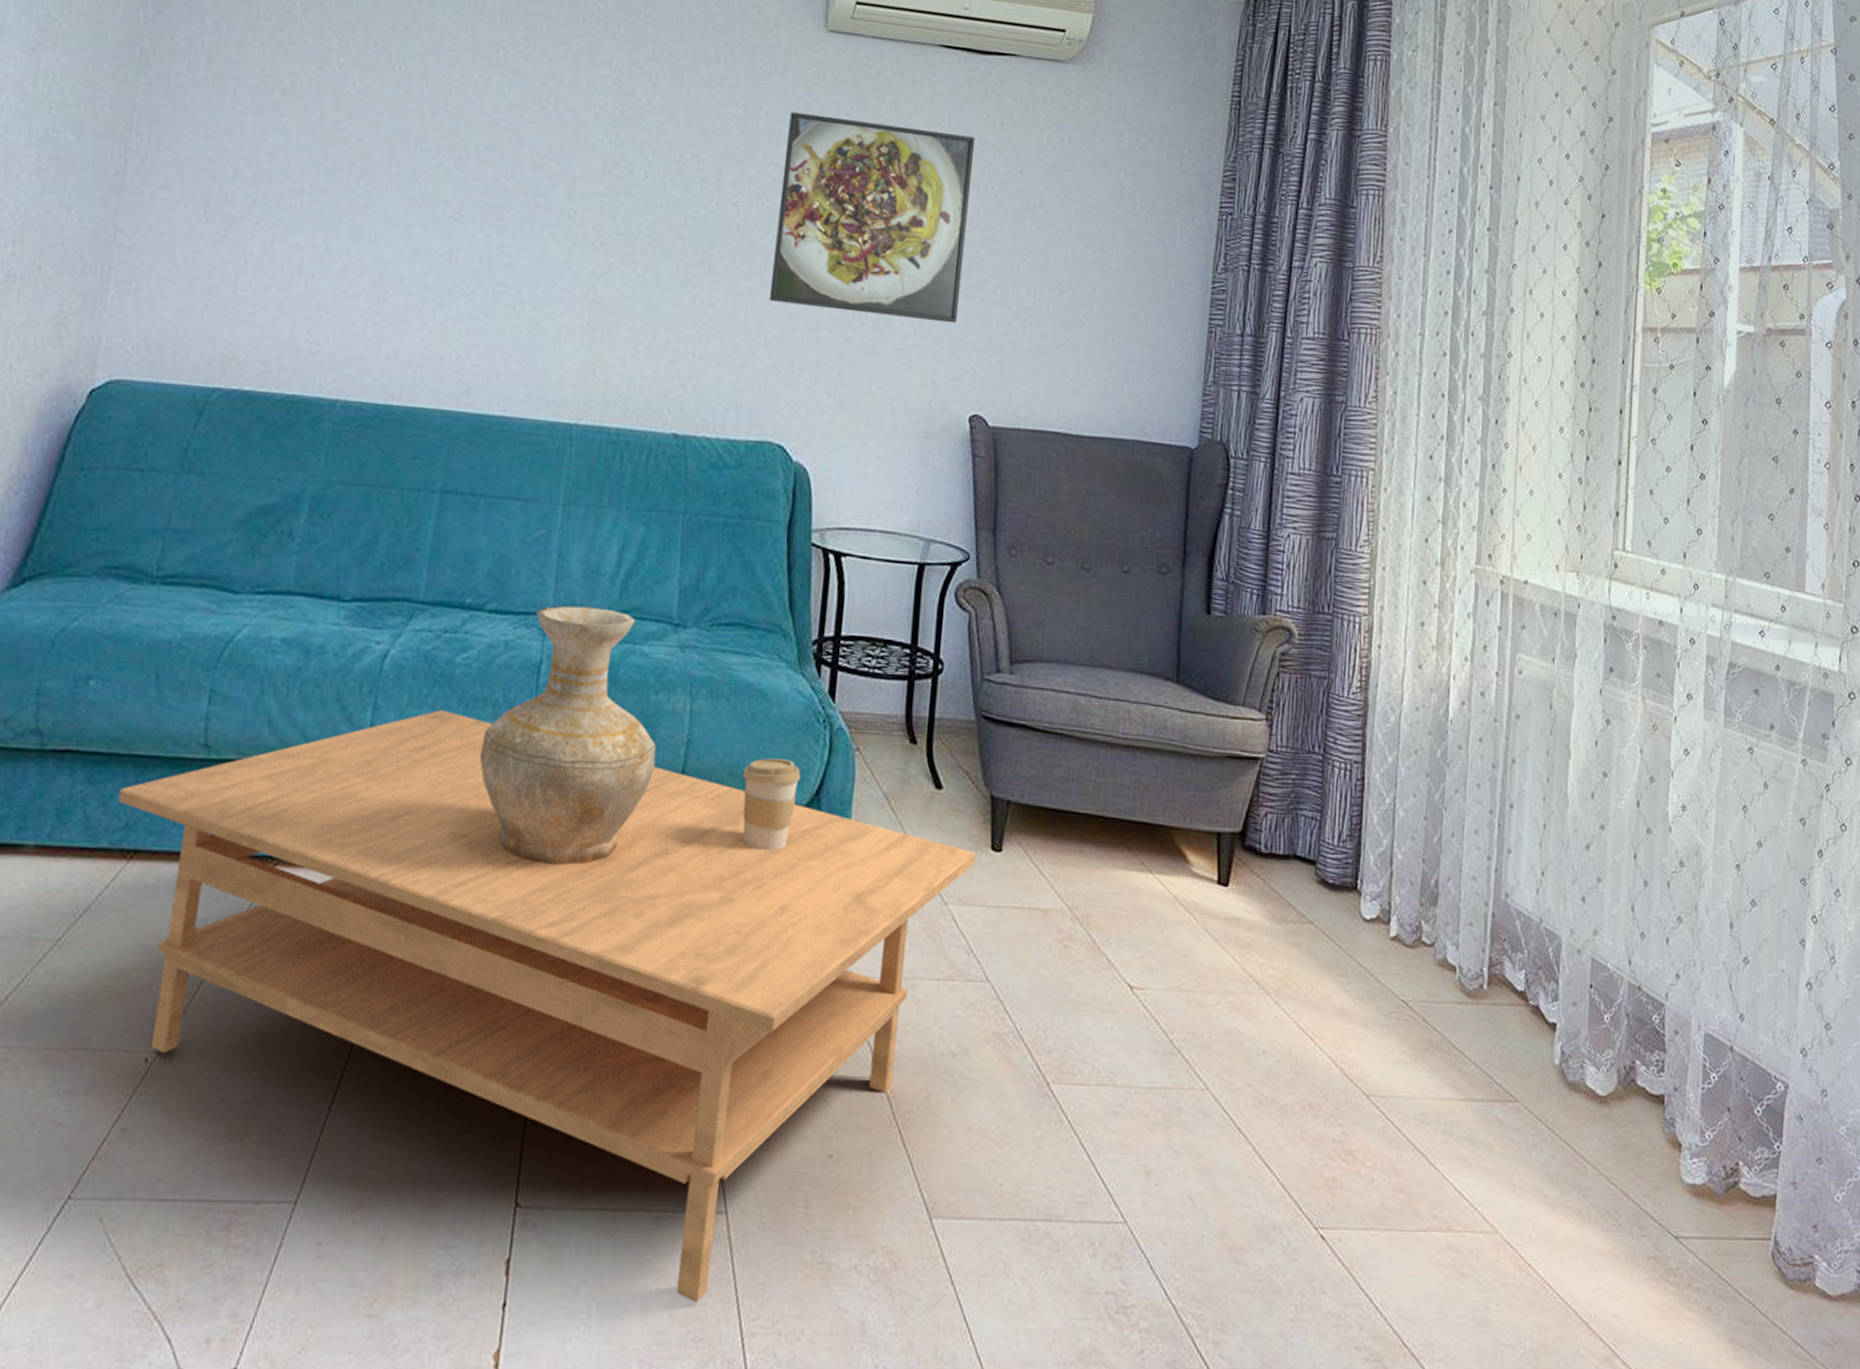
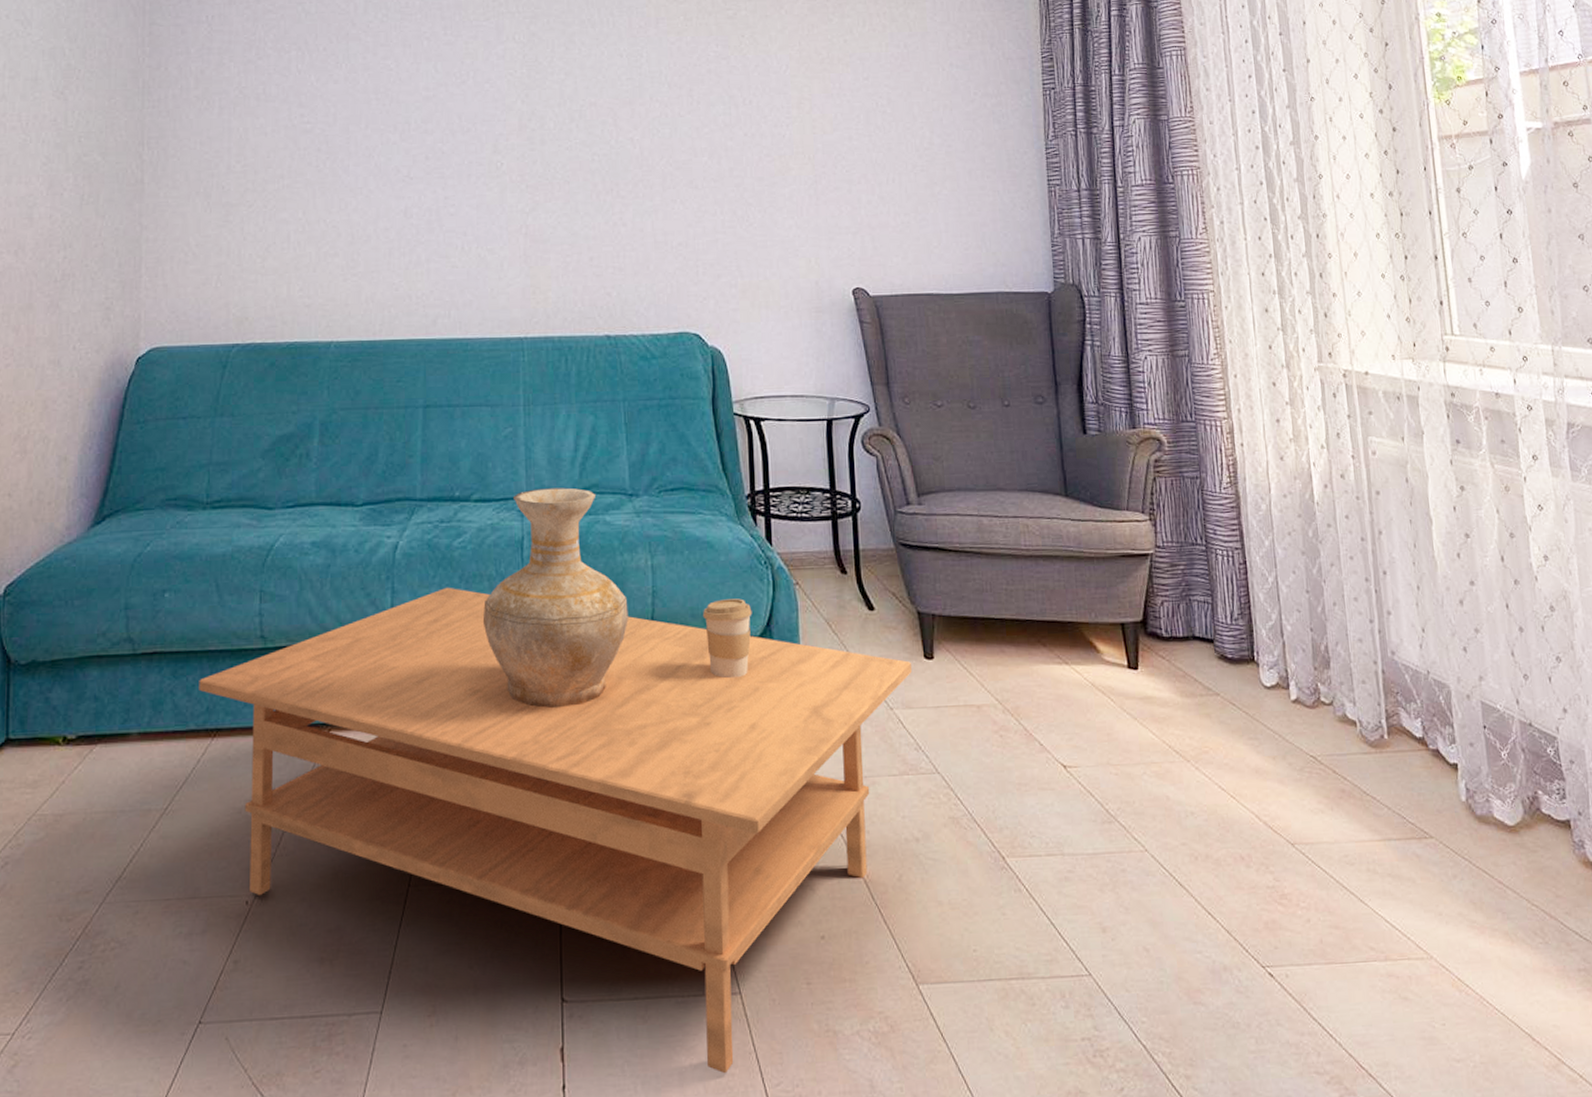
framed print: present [769,111,975,324] -> none [666,54,831,215]

